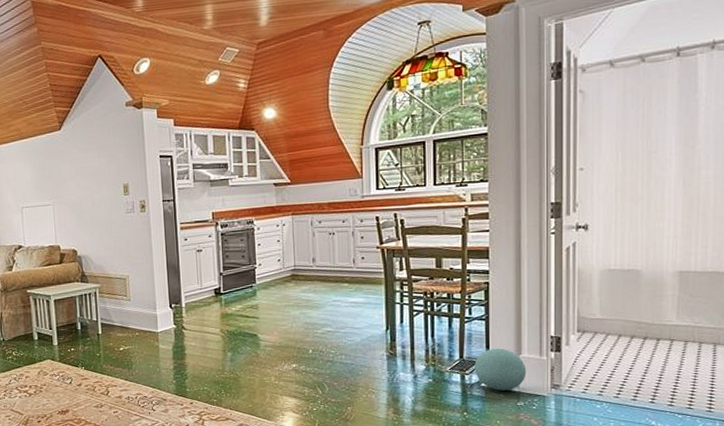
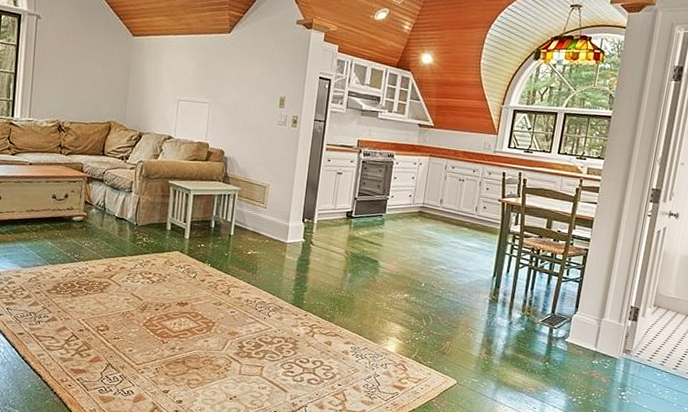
ball: present [474,348,527,391] -> none [562,308,606,349]

